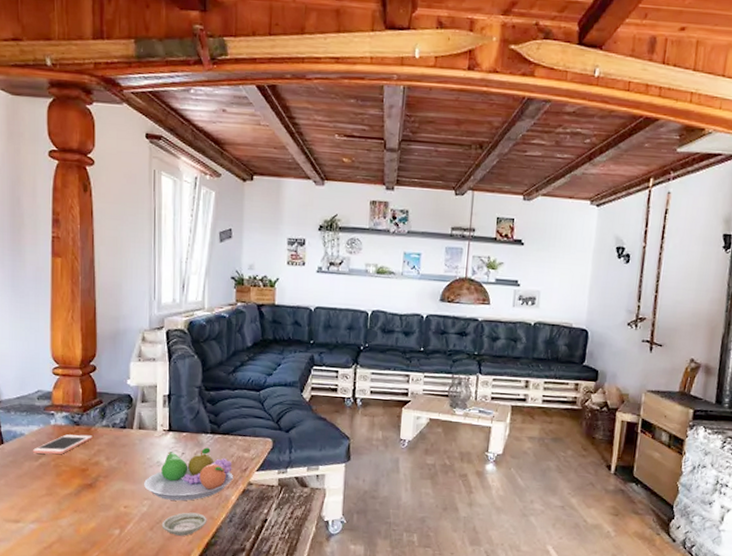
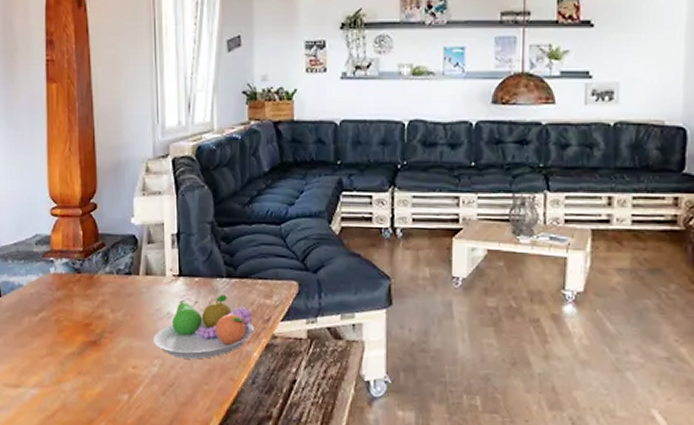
cell phone: present [32,434,93,455] -> none [31,283,95,308]
saucer: present [161,512,207,536] -> none [175,372,227,402]

